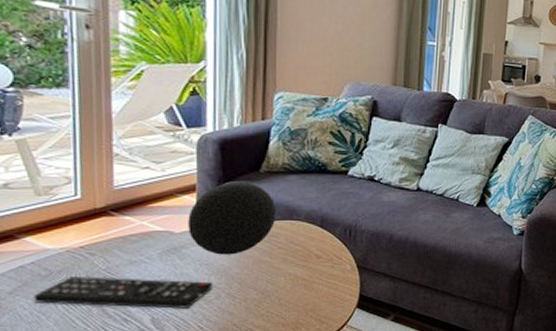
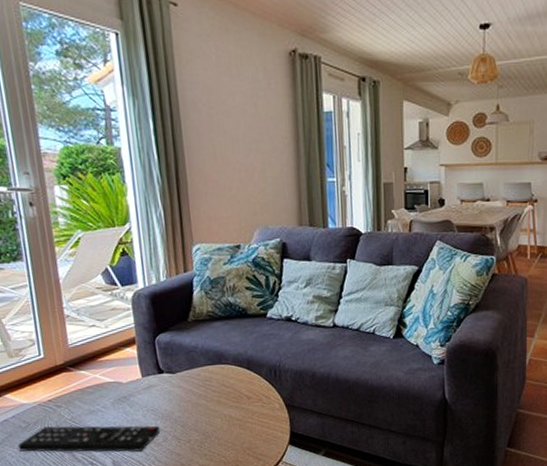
decorative orb: present [188,181,277,255] -> none [132,331,208,401]

